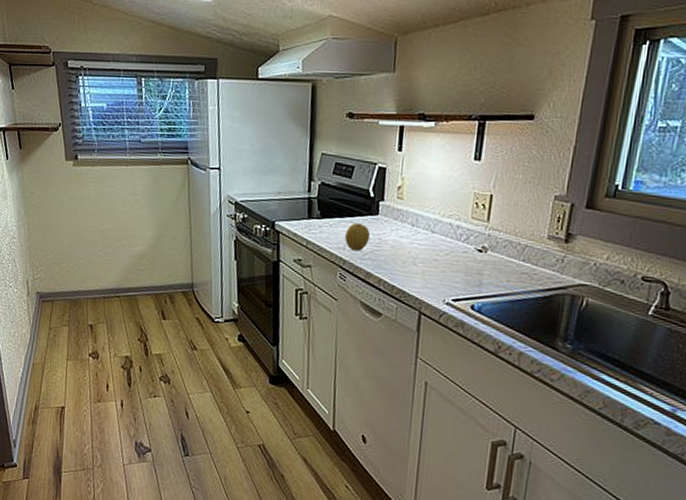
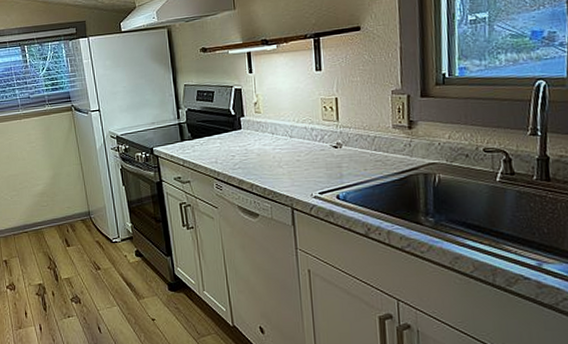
fruit: present [345,223,371,250] -> none [215,139,238,162]

